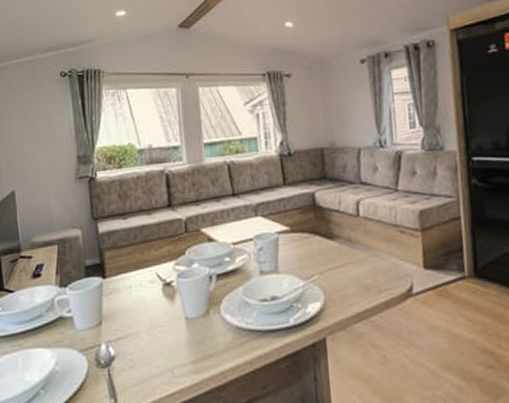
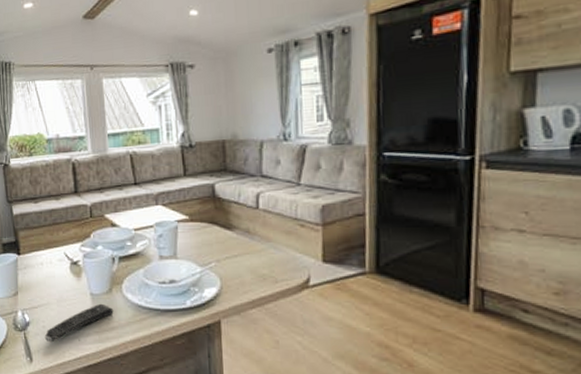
remote control: none [132,328,211,377] -> present [44,303,114,342]

